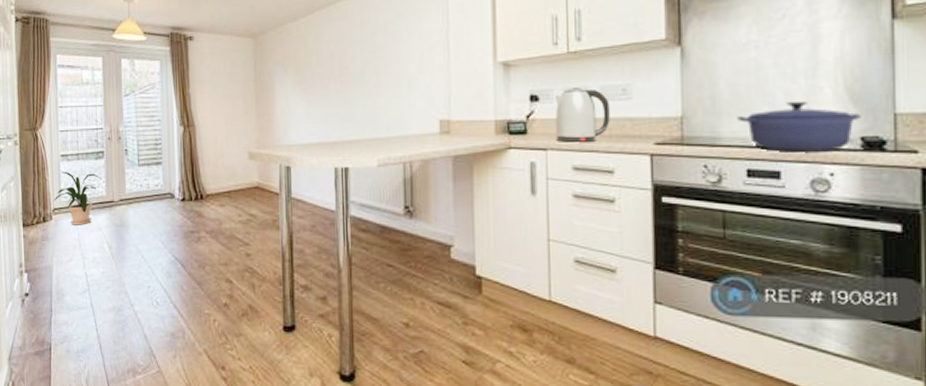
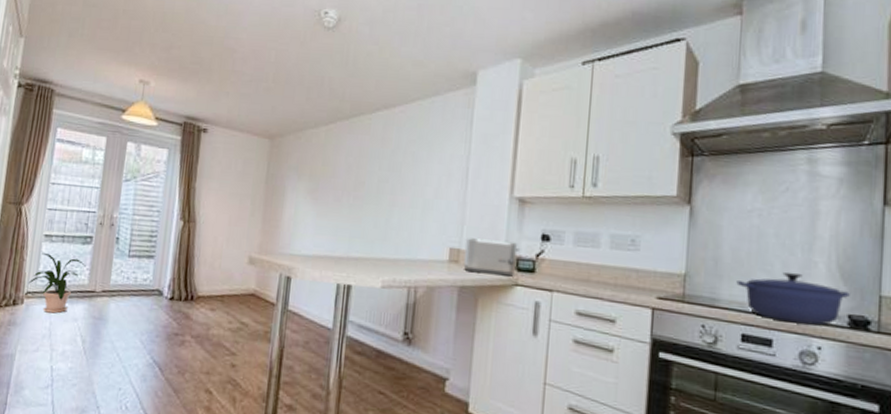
toaster: none [454,106,509,141] -> present [463,238,519,277]
kettle: present [555,87,610,142] -> none [562,232,618,289]

